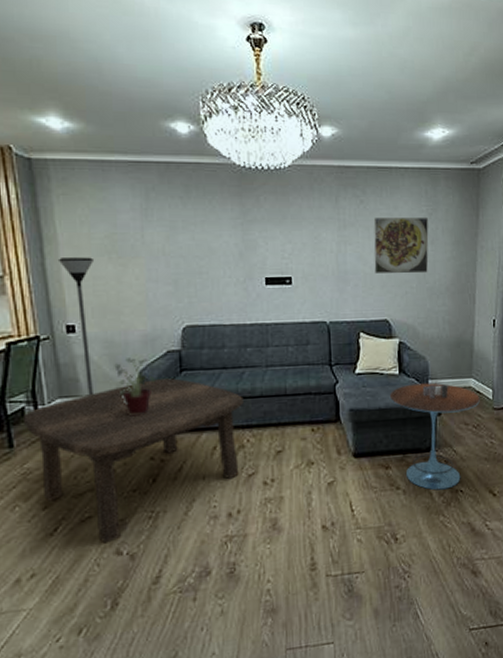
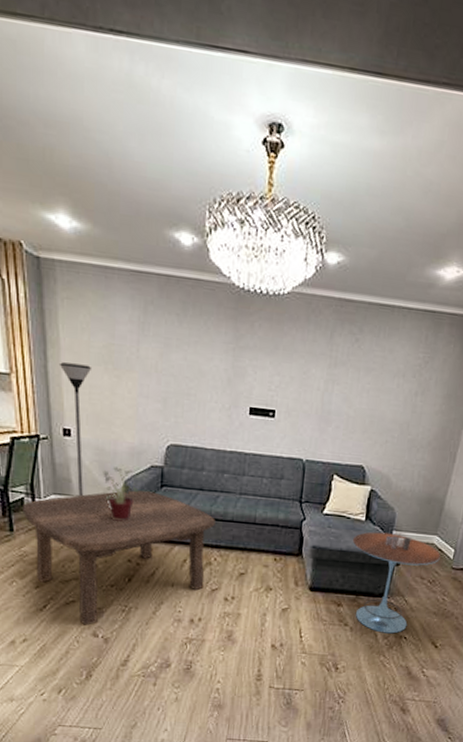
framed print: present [373,217,429,274] -> none [358,358,423,425]

